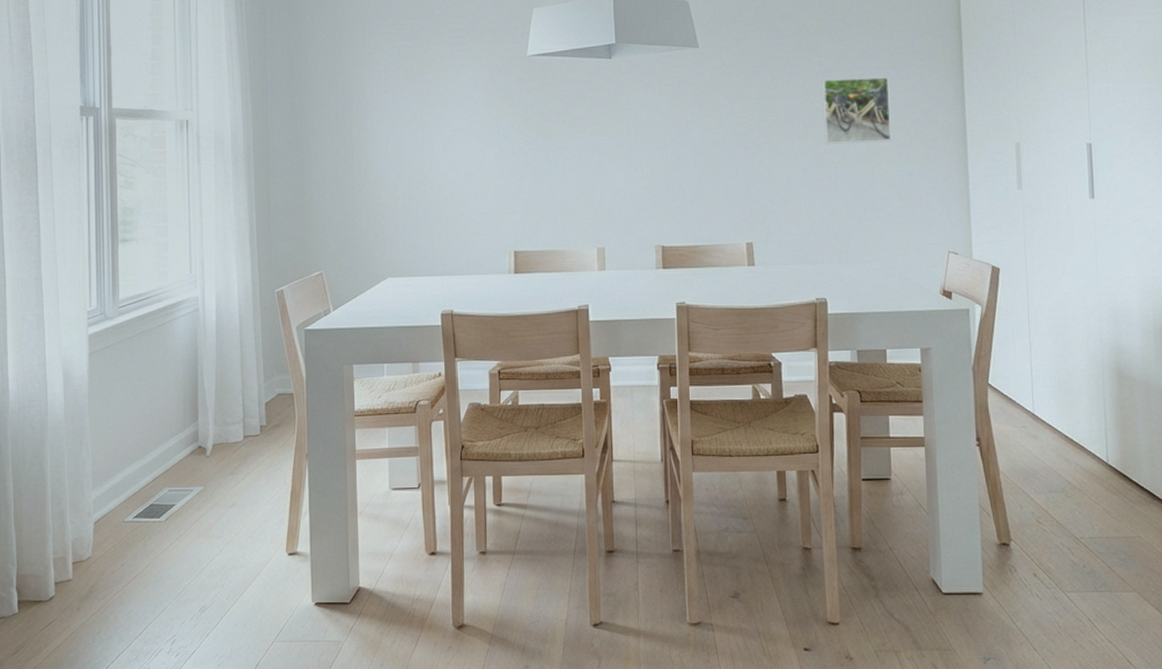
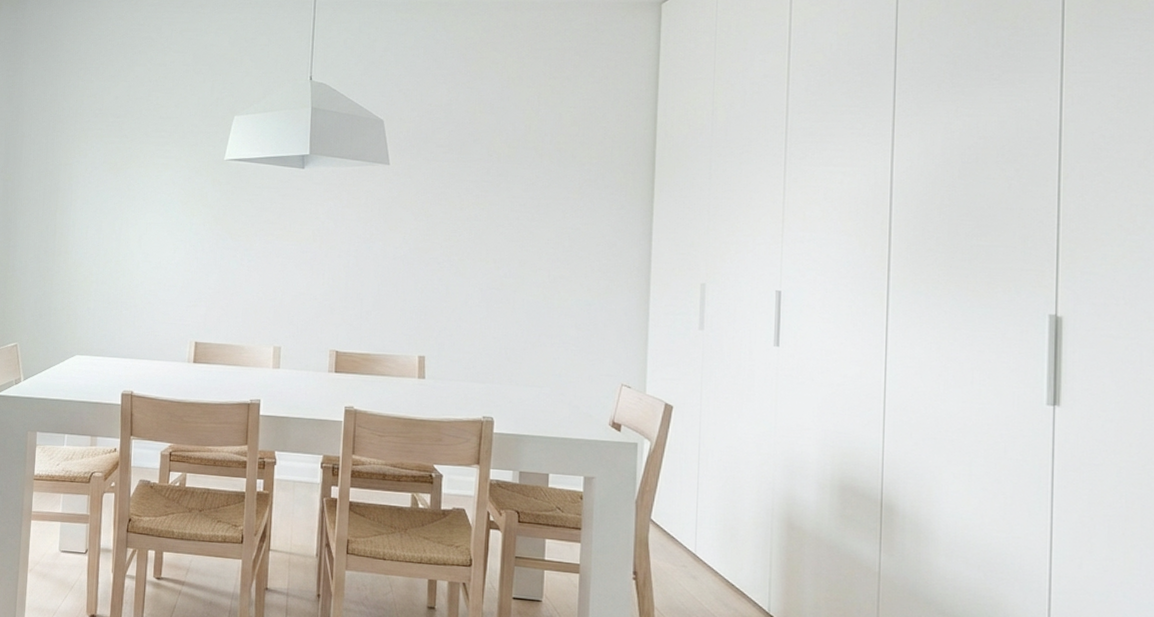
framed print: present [822,77,892,145] -> none [505,205,576,272]

